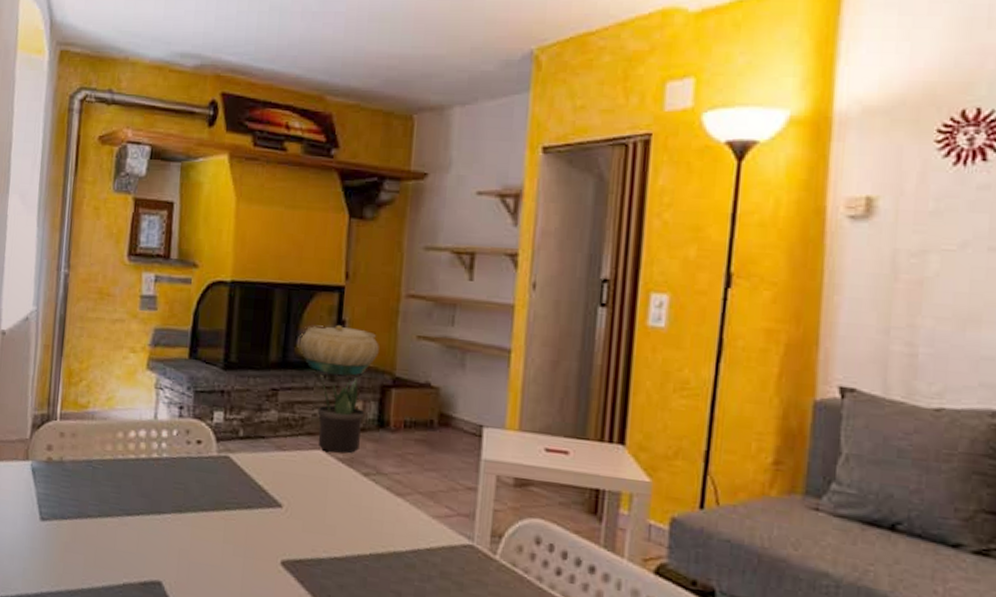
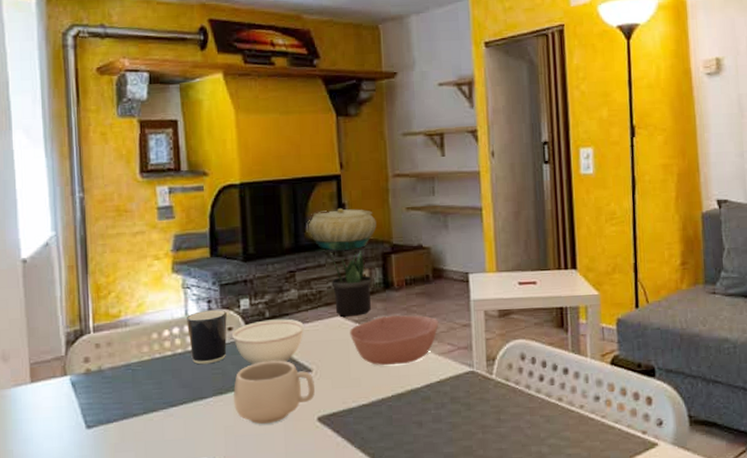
mug: none [154,416,198,477] -> present [186,309,227,365]
mug: none [191,485,283,557] -> present [233,360,315,425]
bowl: none [199,439,281,491] -> present [231,319,305,365]
bowl: none [330,459,438,521] -> present [350,315,439,366]

